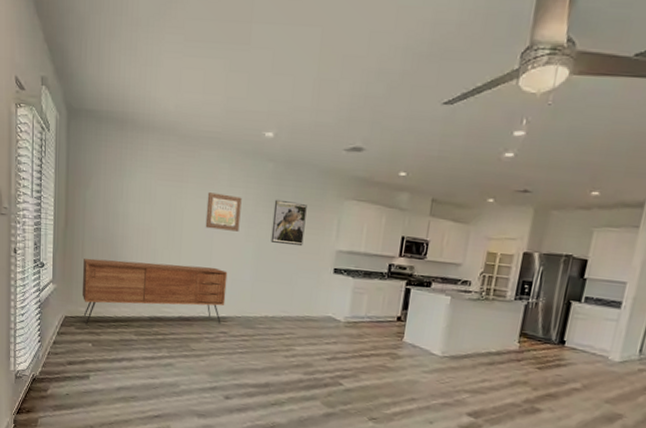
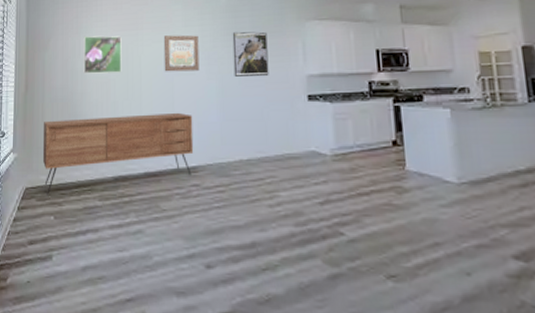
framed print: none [125,180,166,222] -> present [83,36,122,74]

